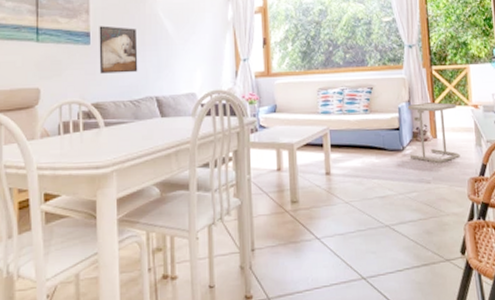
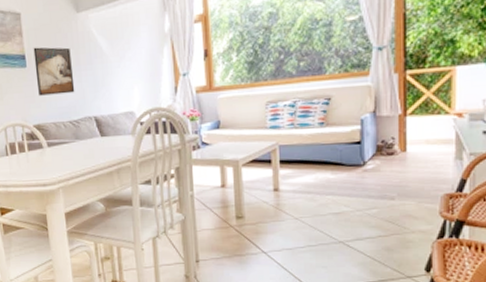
side table: present [407,102,460,164] -> none [371,111,434,180]

